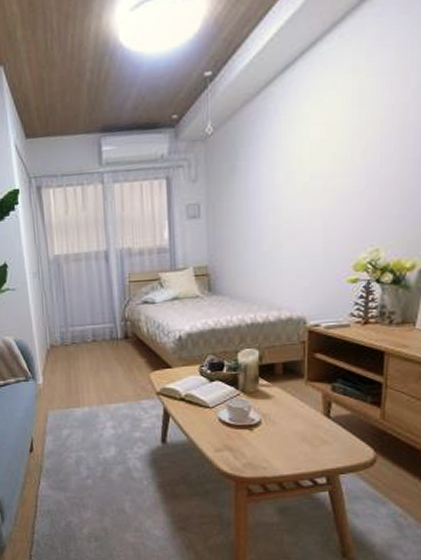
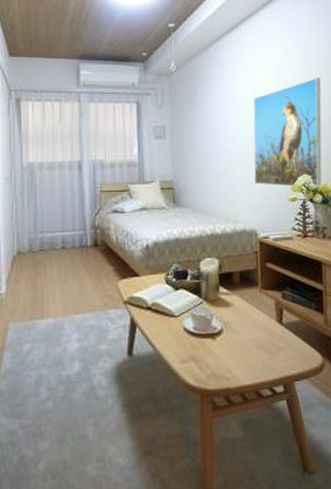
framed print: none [306,120,407,266] -> present [253,77,322,187]

